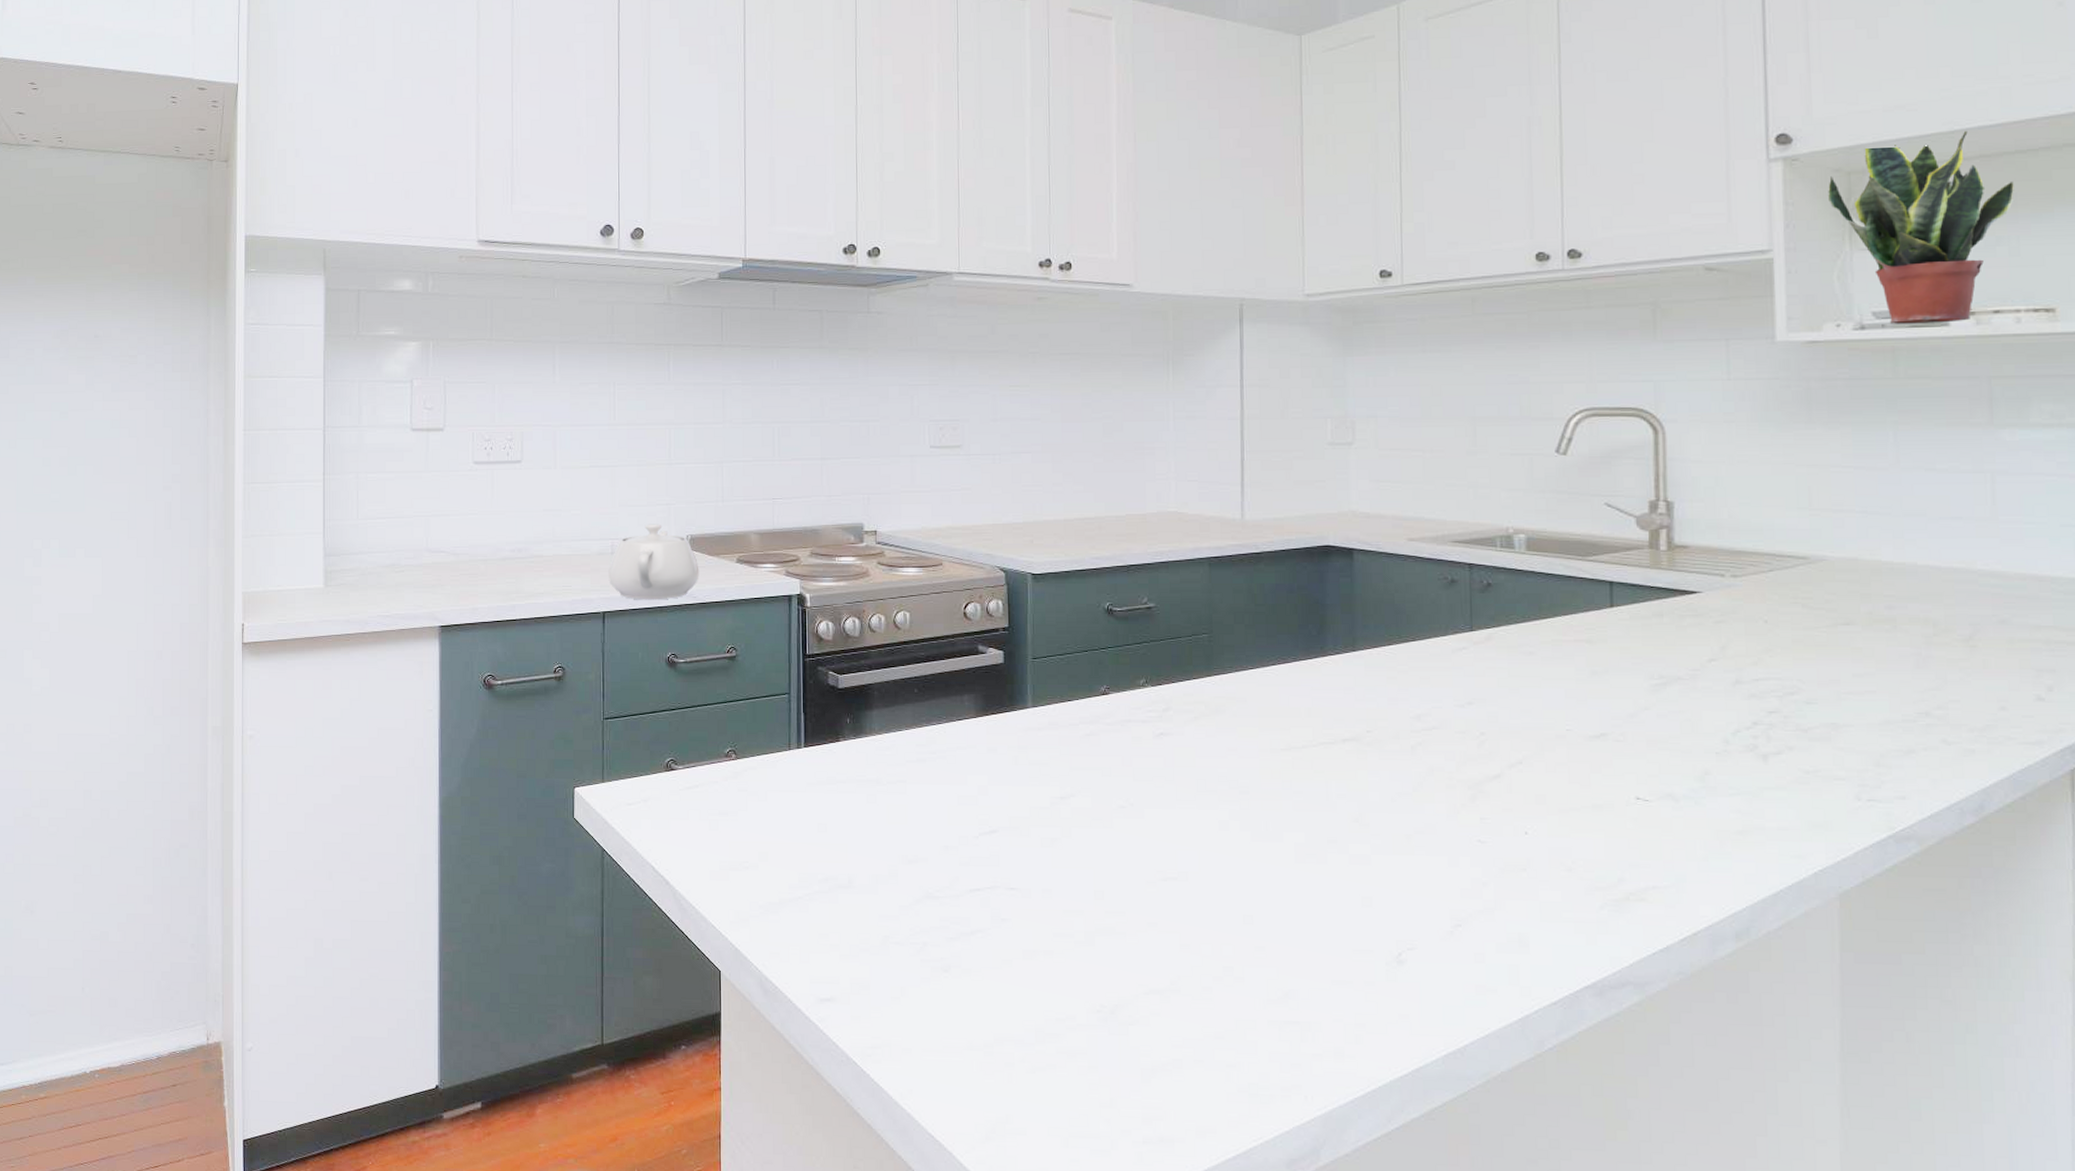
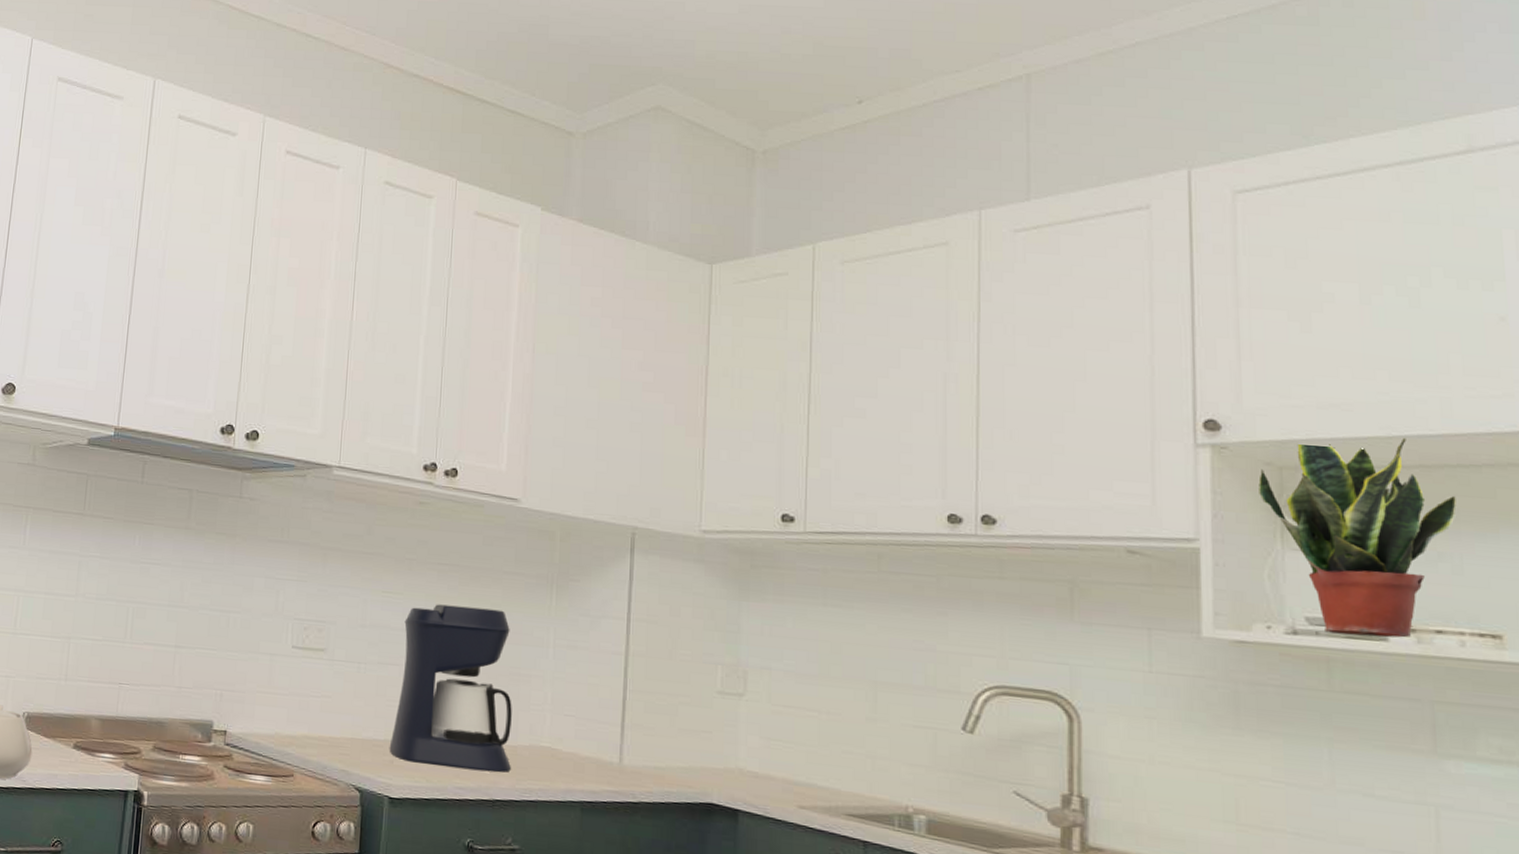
coffee maker: none [1028,391,1142,541] -> present [389,604,512,773]

